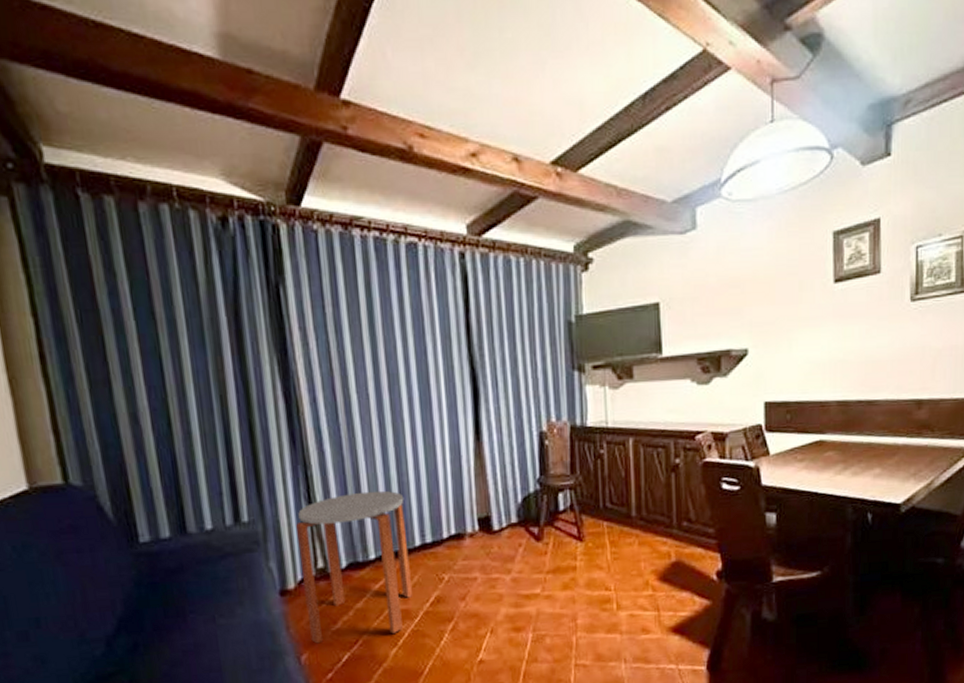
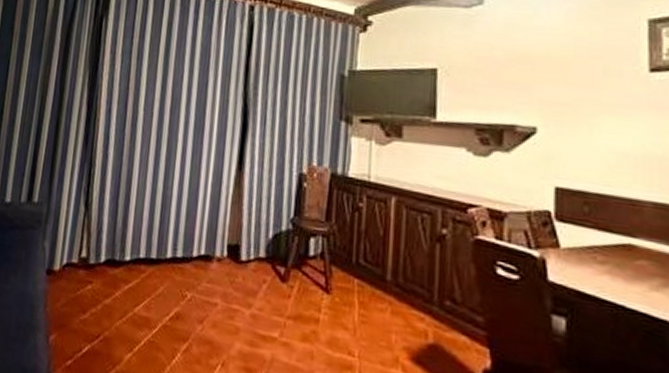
side table: present [296,490,412,644] -> none [61,195,165,338]

